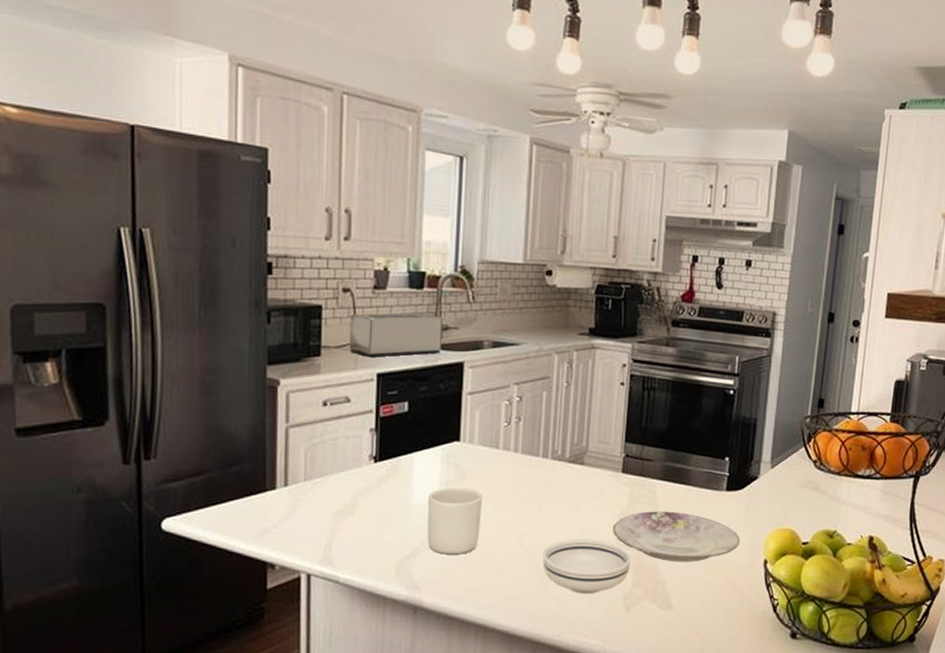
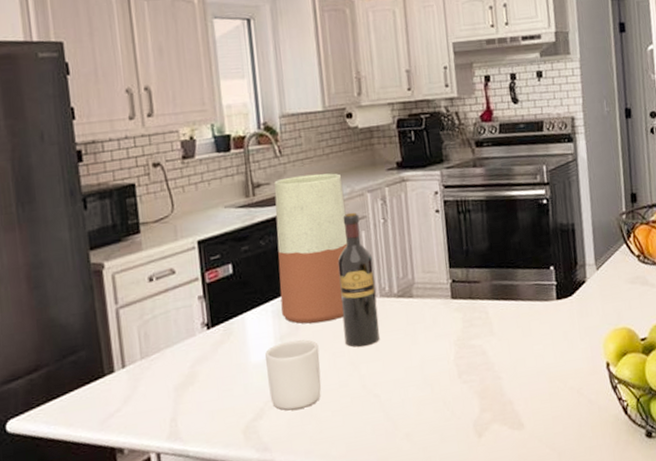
toaster: present [349,312,444,357] -> none [163,174,256,226]
vase: none [451,325,532,475] -> present [274,173,348,324]
wine bottle: none [510,370,550,504] -> present [337,212,380,347]
bowl: present [543,539,631,594] -> none [387,370,475,428]
plate: present [613,511,740,562] -> none [451,328,579,380]

